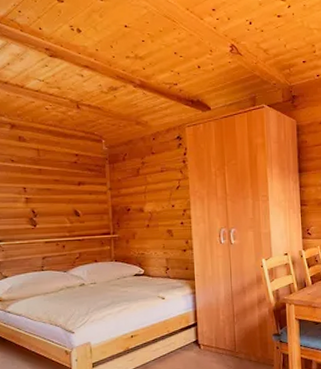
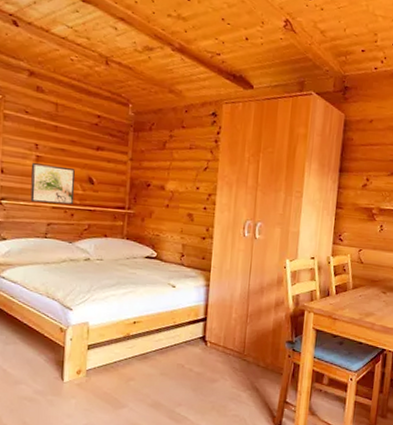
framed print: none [22,204,64,240] -> present [30,163,75,205]

